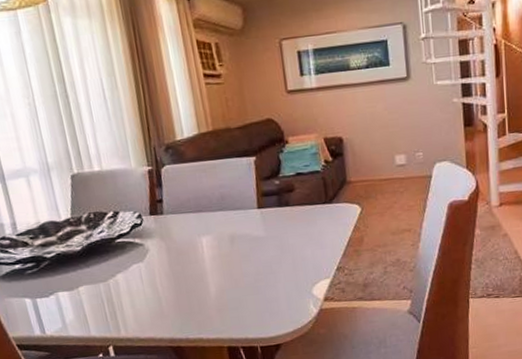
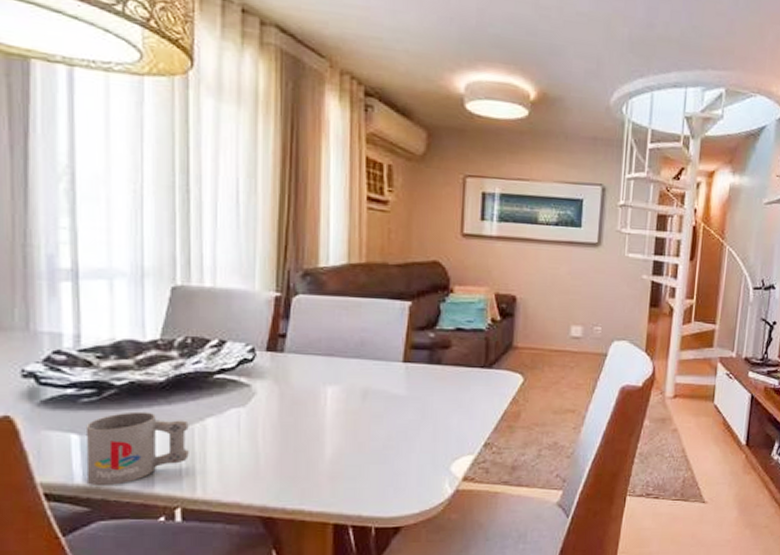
mug: none [33,275,110,336] -> present [85,411,189,487]

